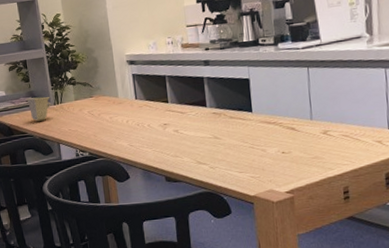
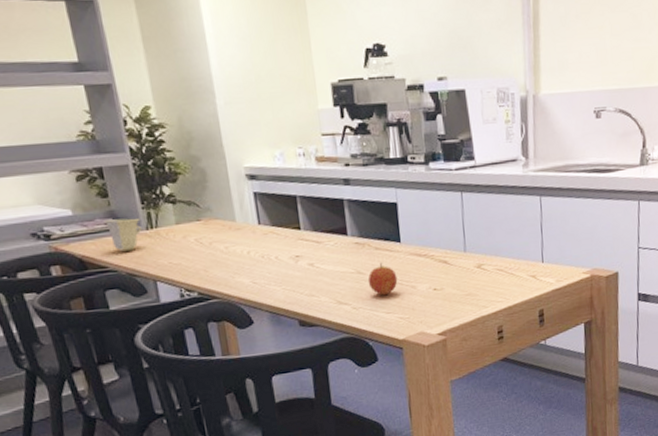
fruit: none [223,129,250,158] -> present [367,262,398,296]

